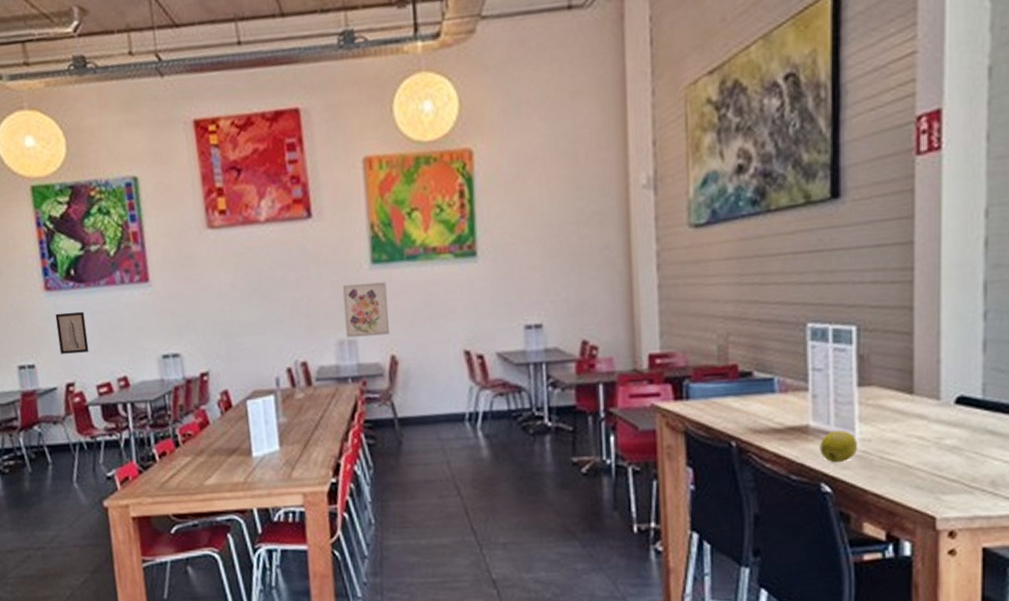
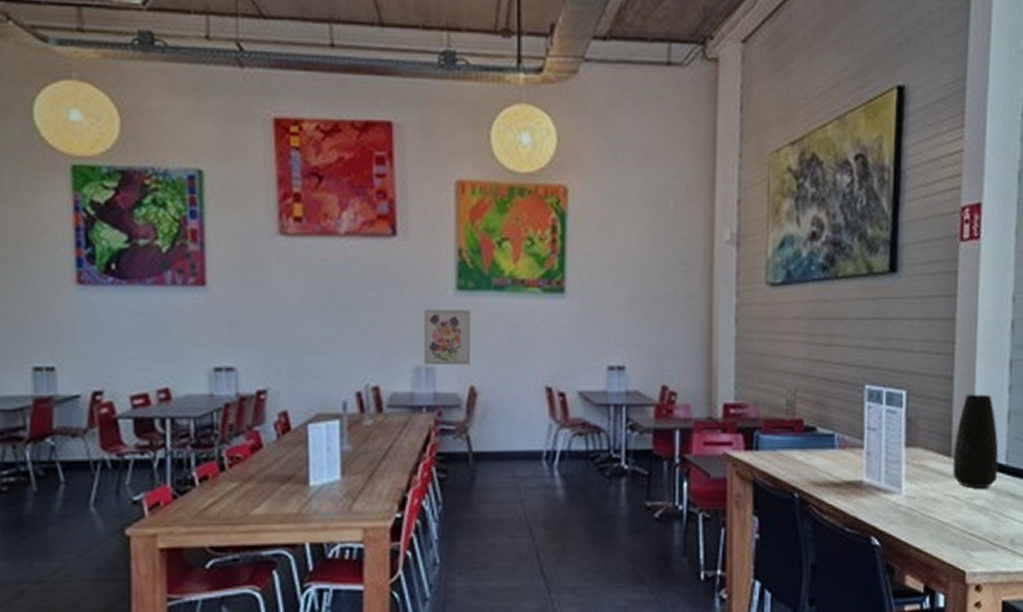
wall art: present [55,311,89,354] -> none [87,311,125,358]
apple: present [819,430,858,463] -> none [871,486,904,518]
vase: none [915,323,973,427] -> present [952,394,999,489]

